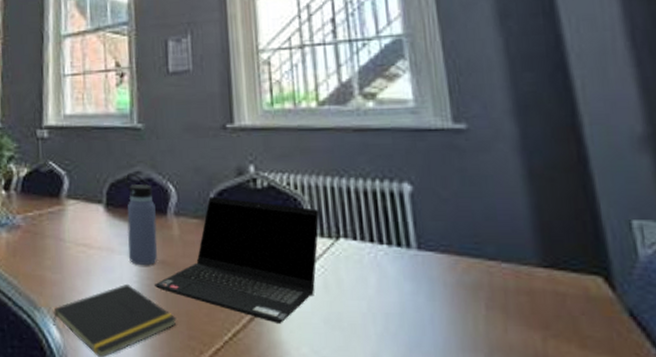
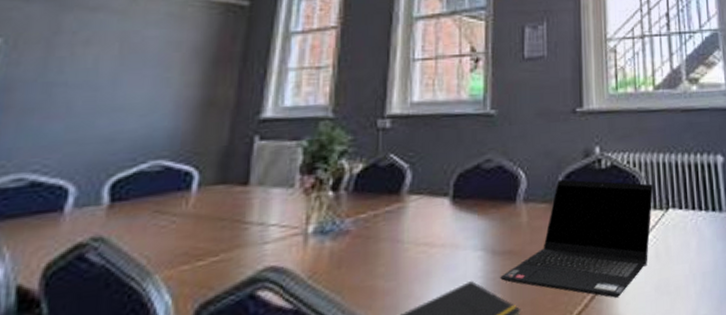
water bottle: present [125,173,158,265] -> none [473,161,506,259]

